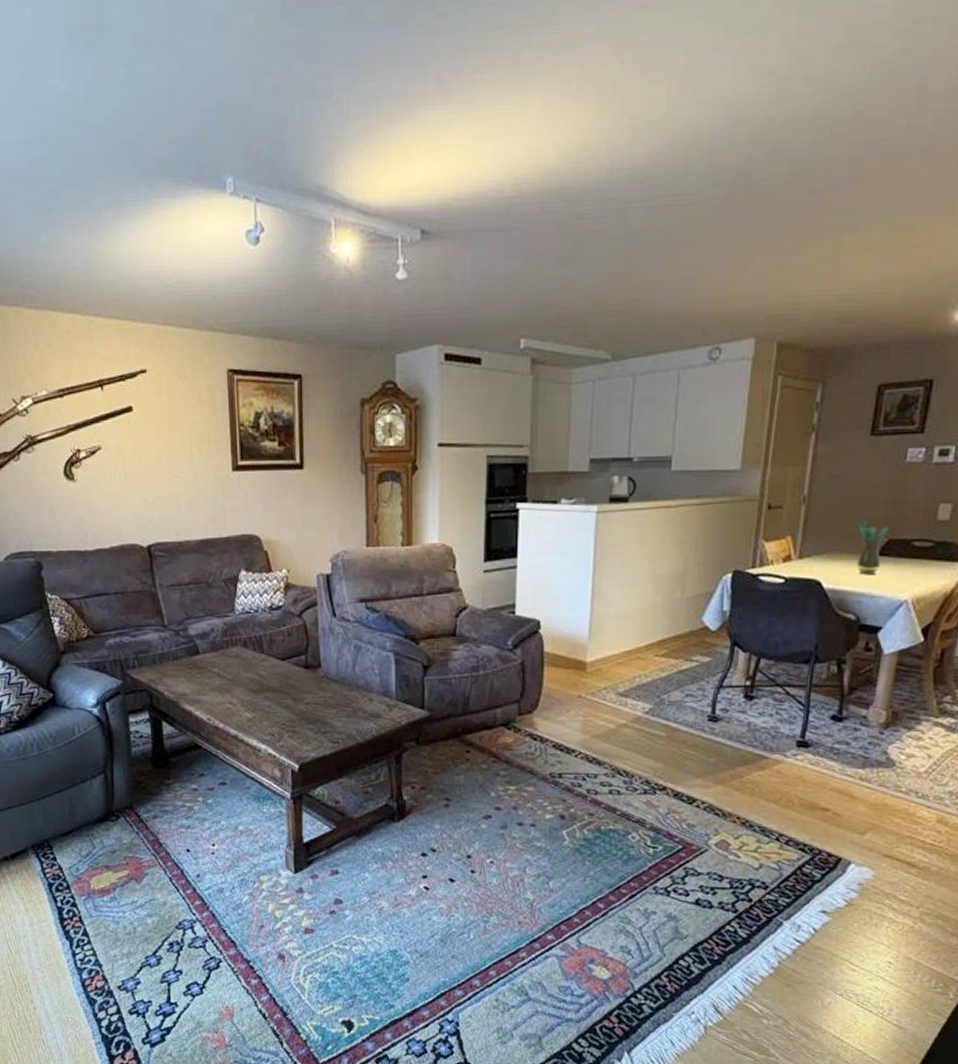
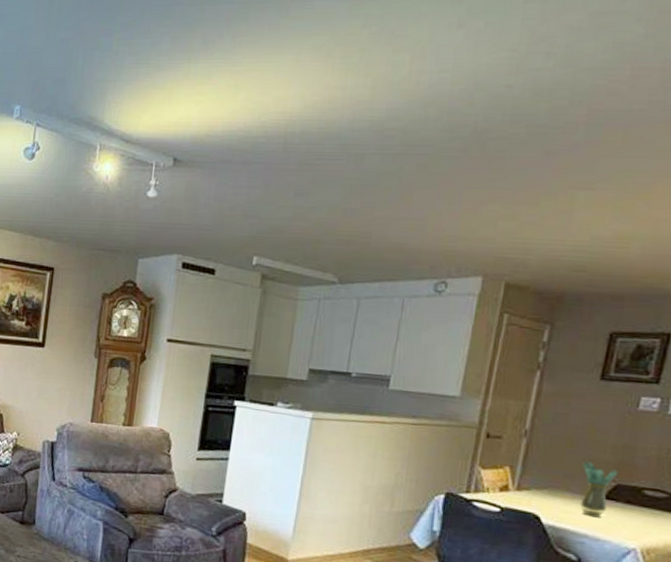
kettle: present [608,473,637,504] -> none [323,385,354,415]

